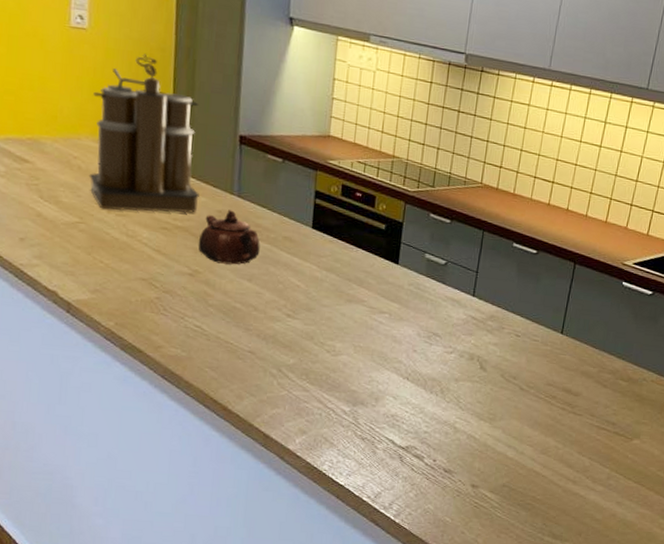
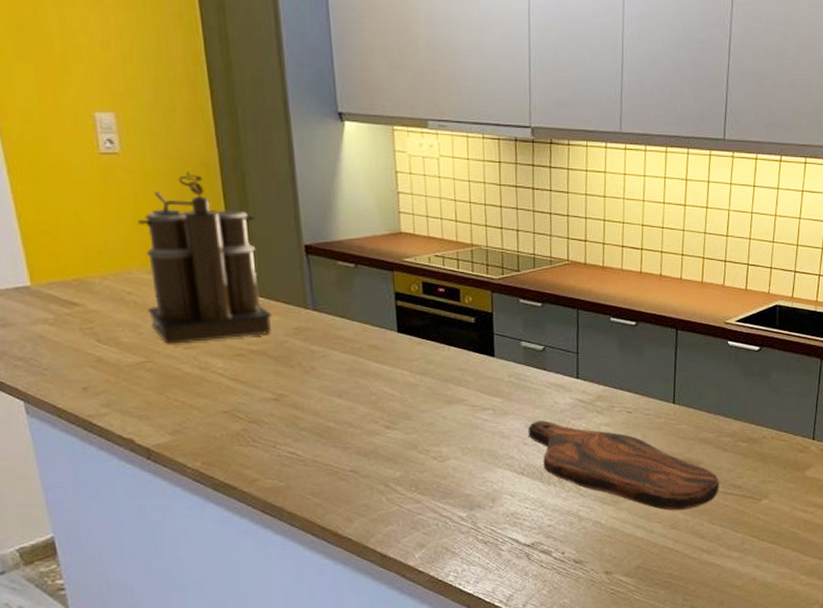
teapot: present [198,210,260,265] -> none [278,325,346,384]
cutting board: none [418,330,595,438] -> present [528,420,719,511]

